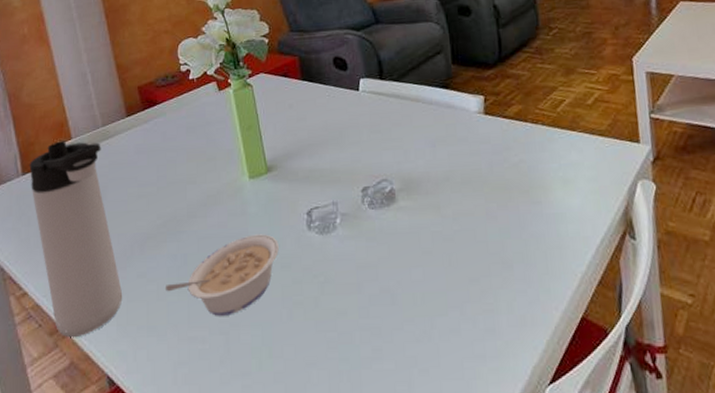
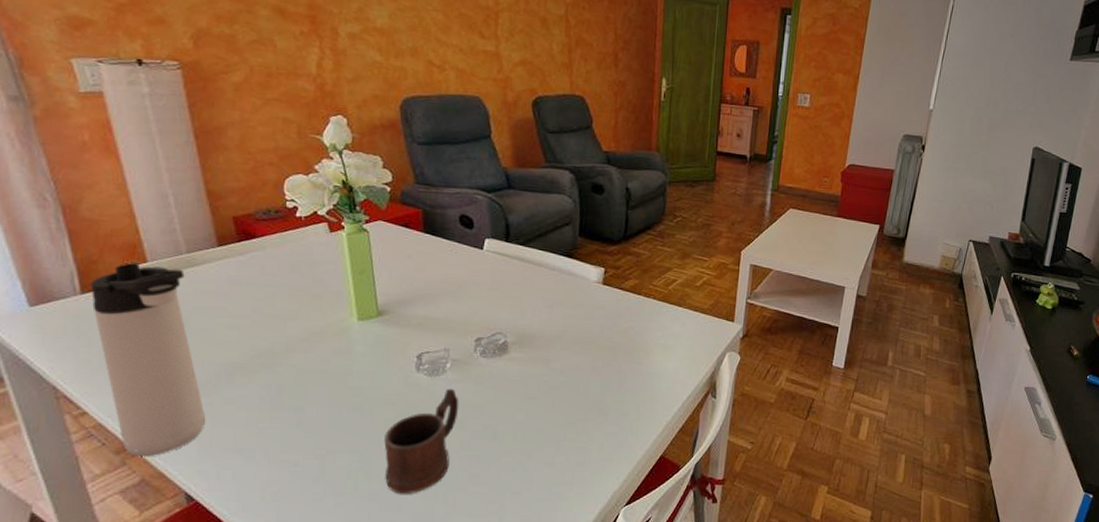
legume: present [166,234,279,316] -> none [257,372,385,443]
mug: none [283,246,354,374] -> present [384,388,459,494]

